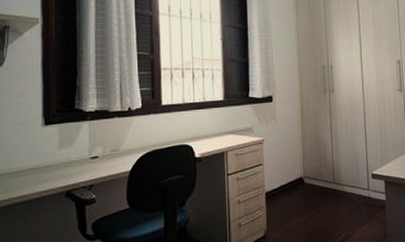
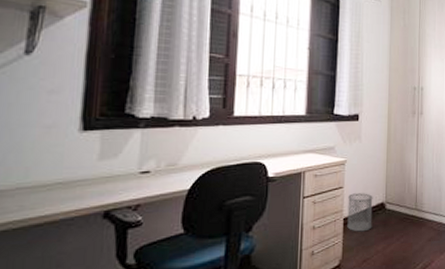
wastebasket: none [268,169,293,205] -> present [347,193,373,232]

